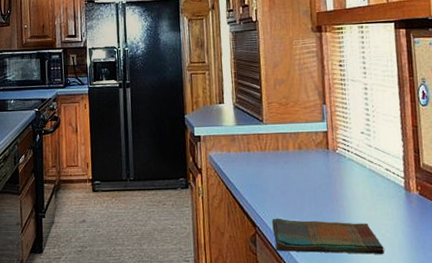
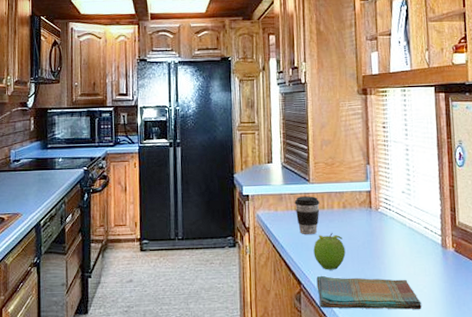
coffee cup: none [247,137,274,177] -> present [294,196,320,235]
fruit: none [268,175,302,213] -> present [313,233,346,270]

